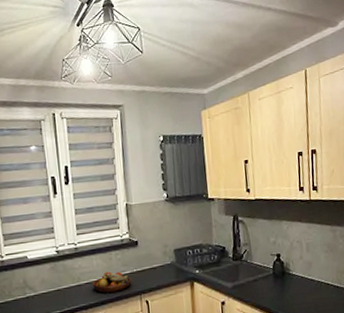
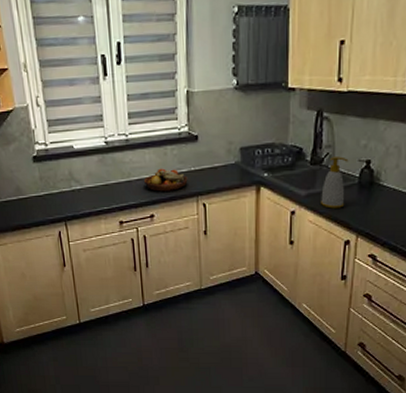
soap bottle: none [244,252,264,297] -> present [320,156,349,209]

